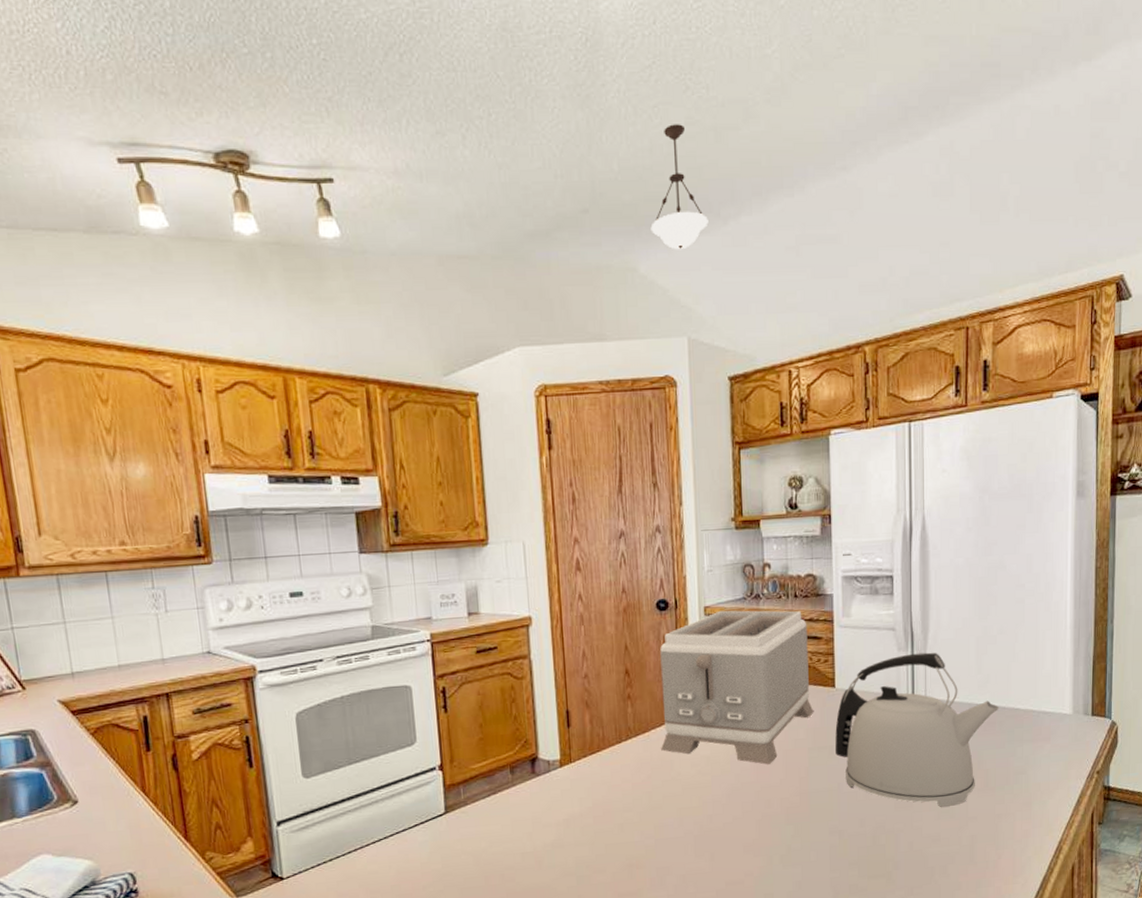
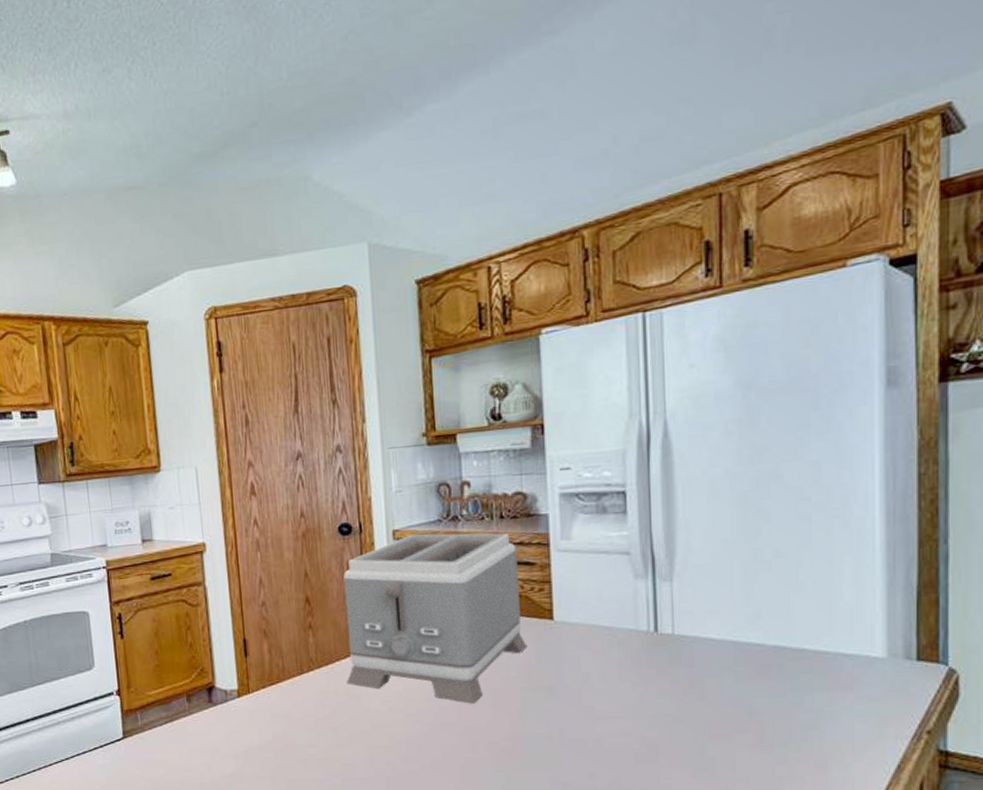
pendant light: present [650,124,708,250] -> none [324,17,389,151]
kettle: present [835,652,1000,807] -> none [554,580,778,764]

